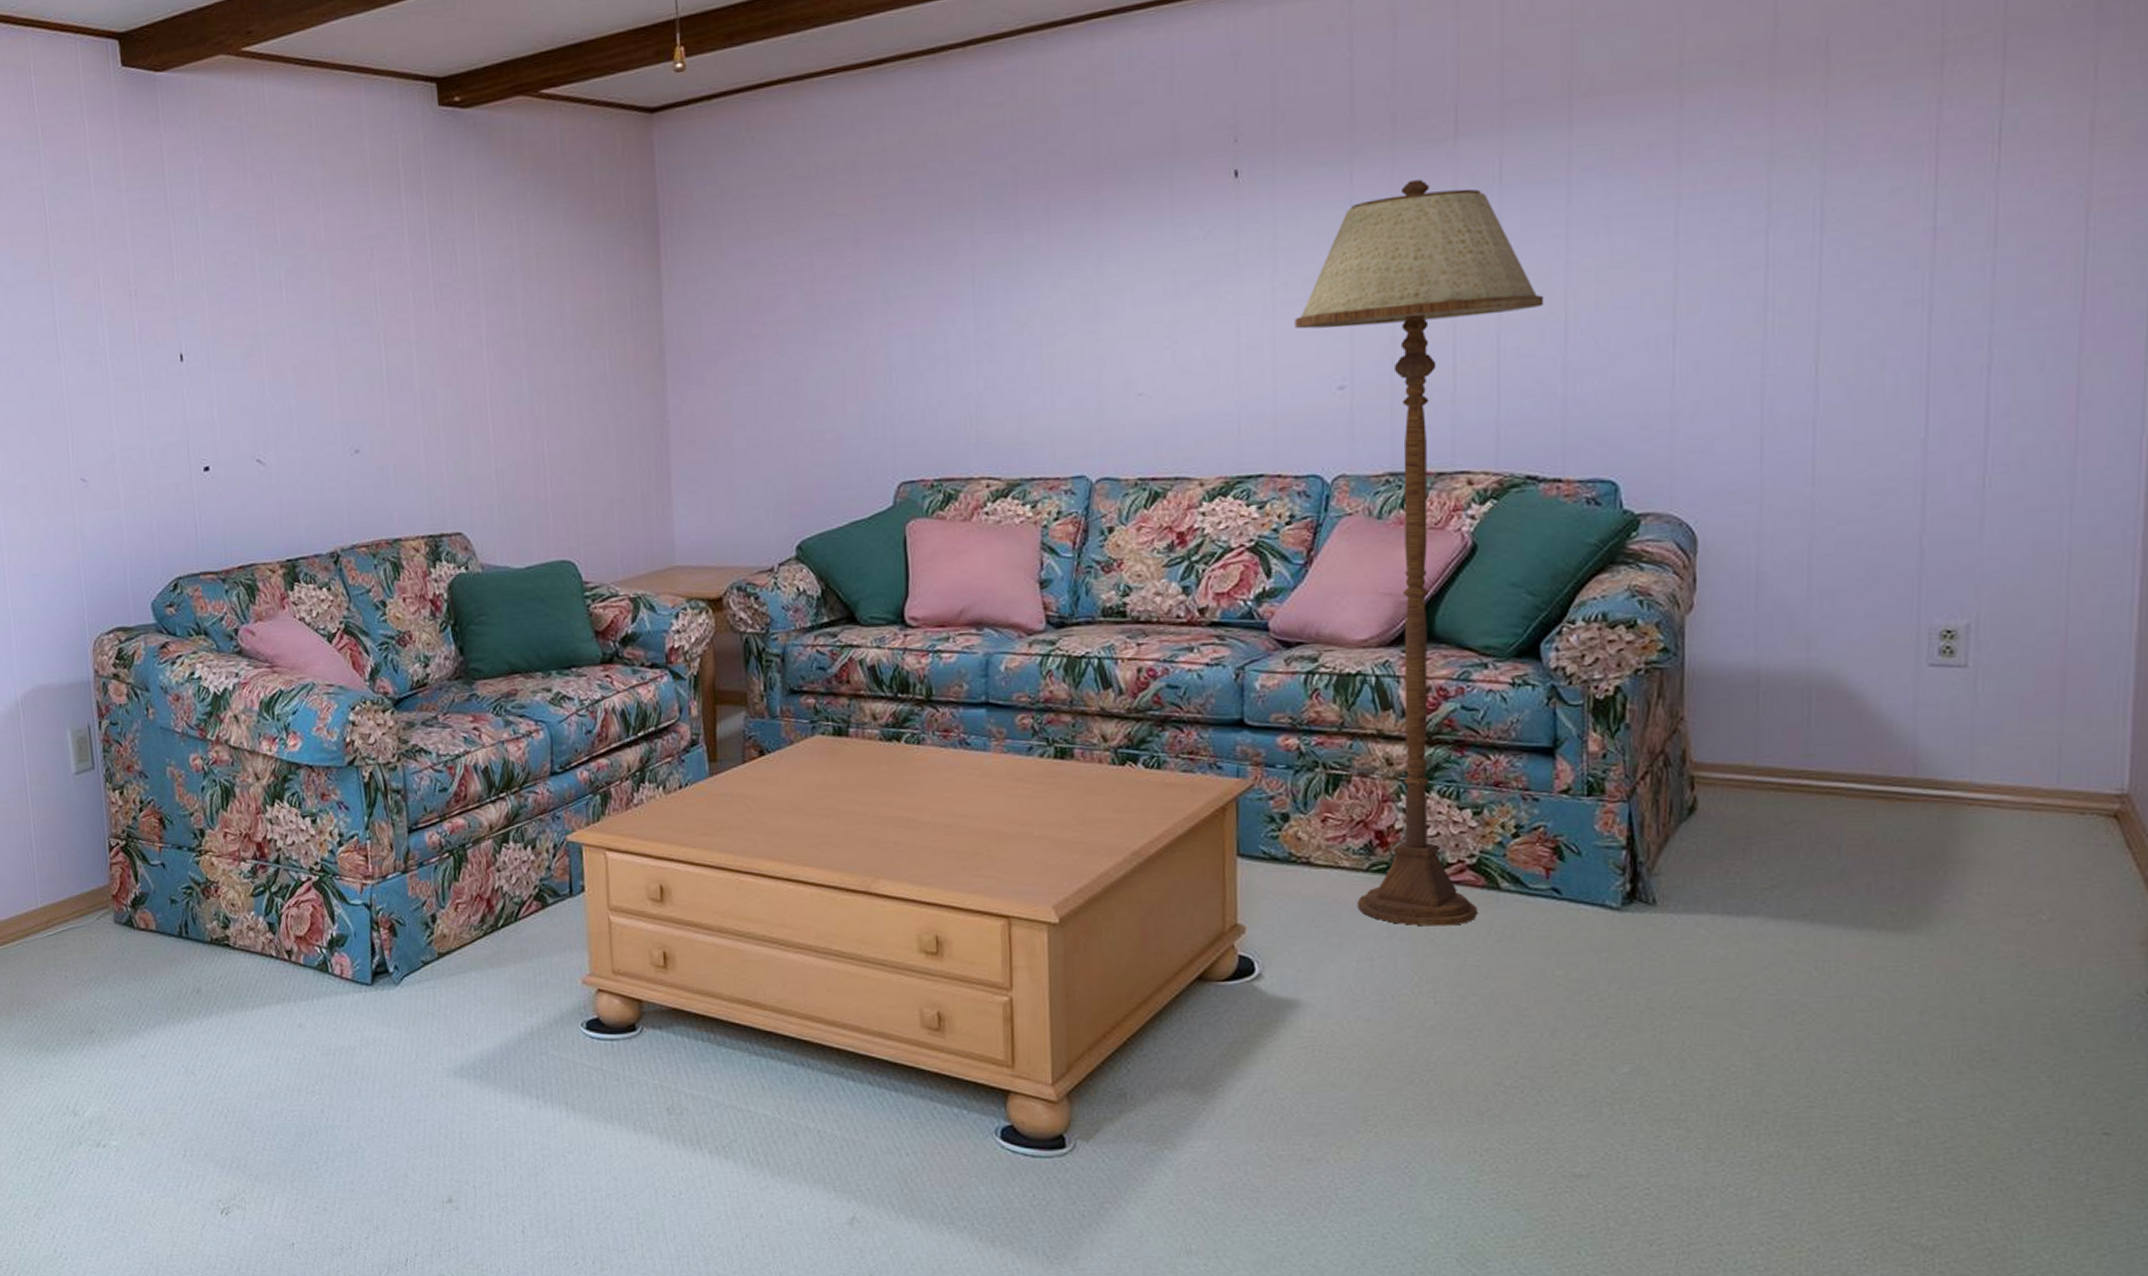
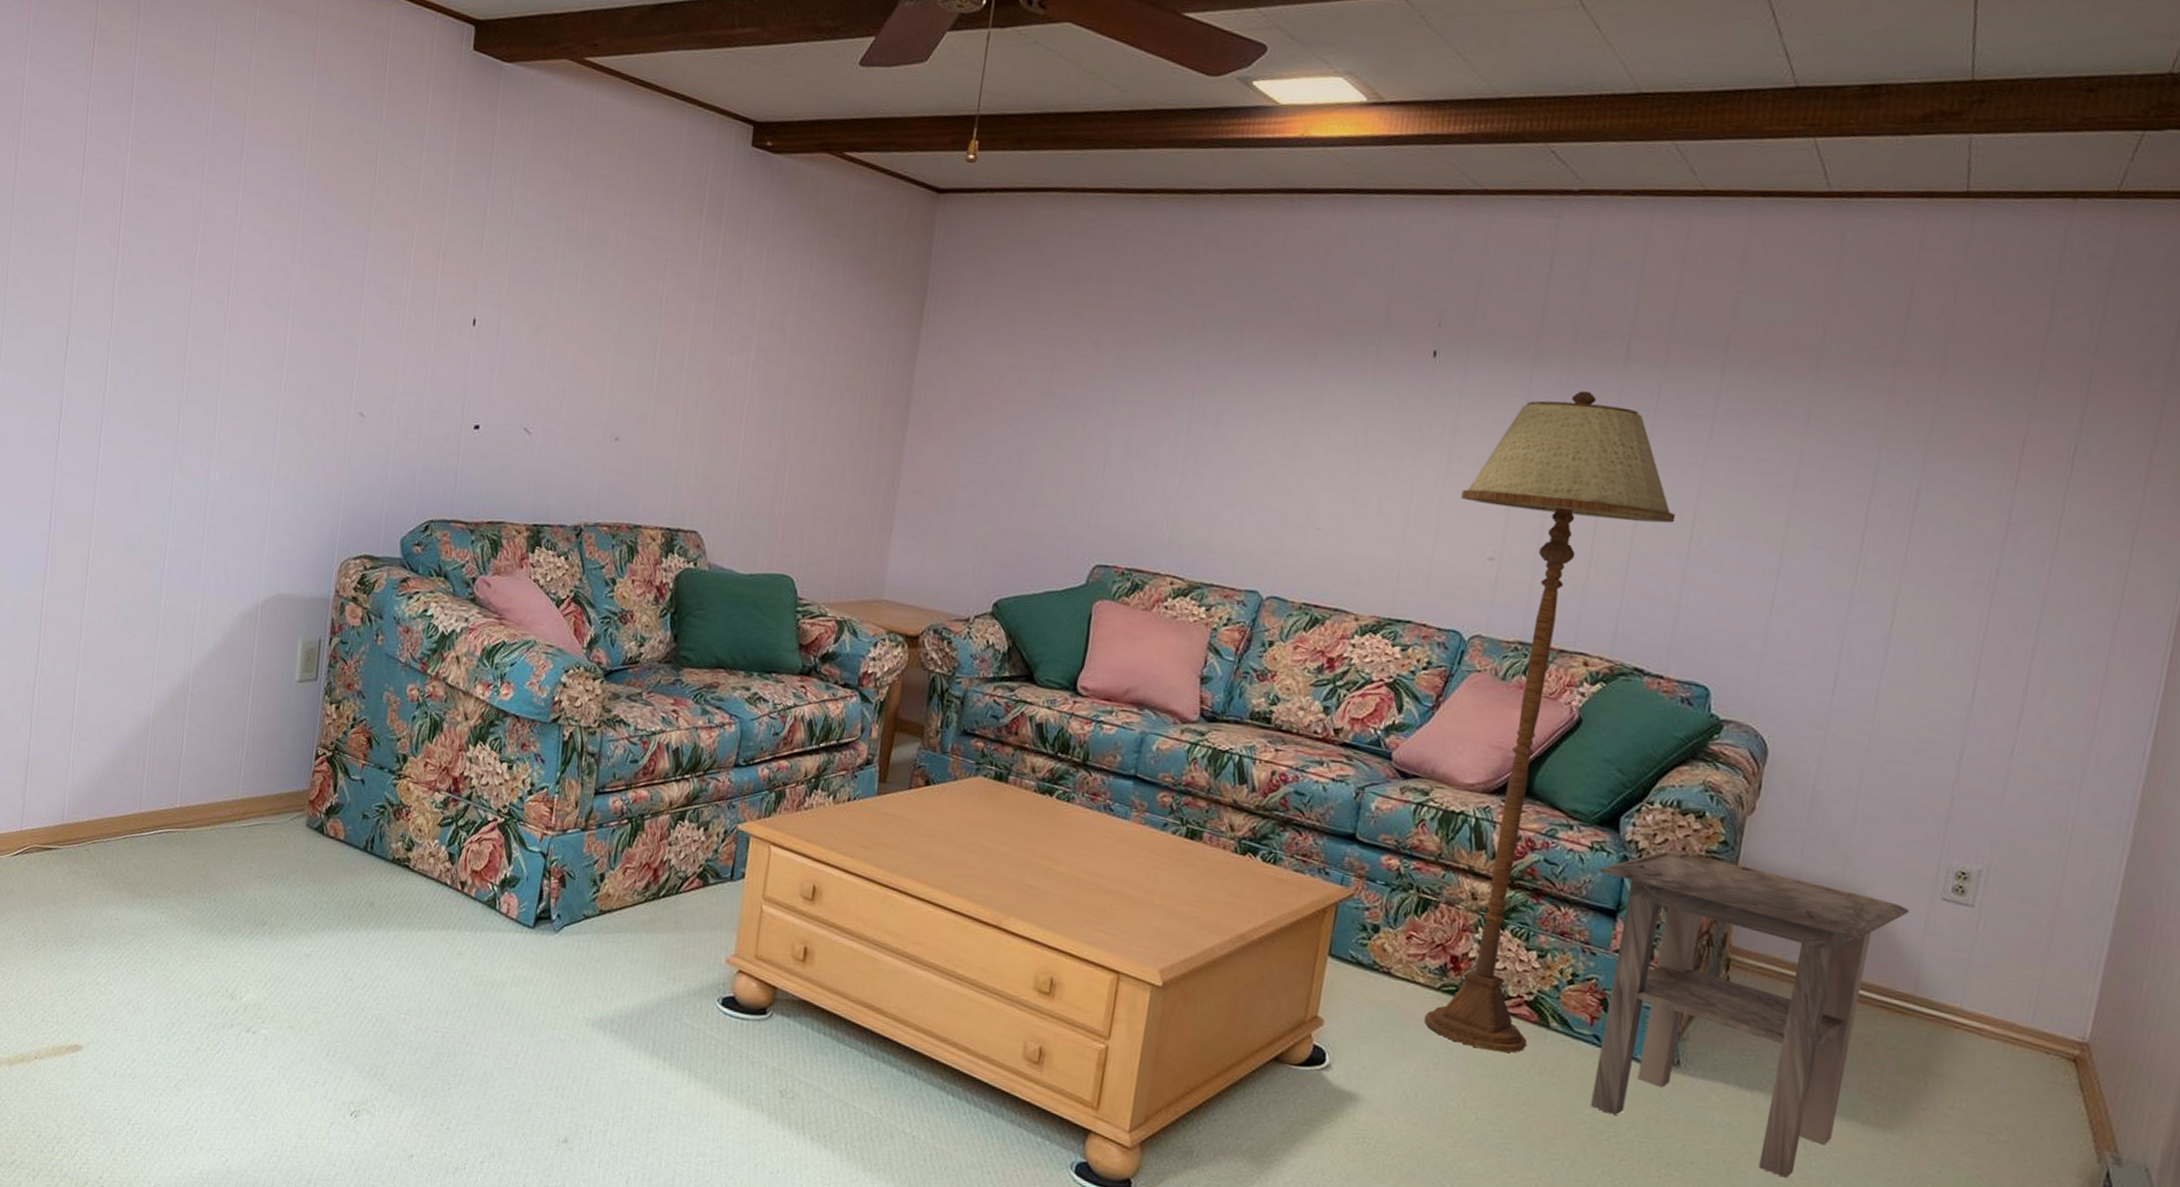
side table: none [1525,668,1892,1005] -> present [1590,849,1910,1178]

